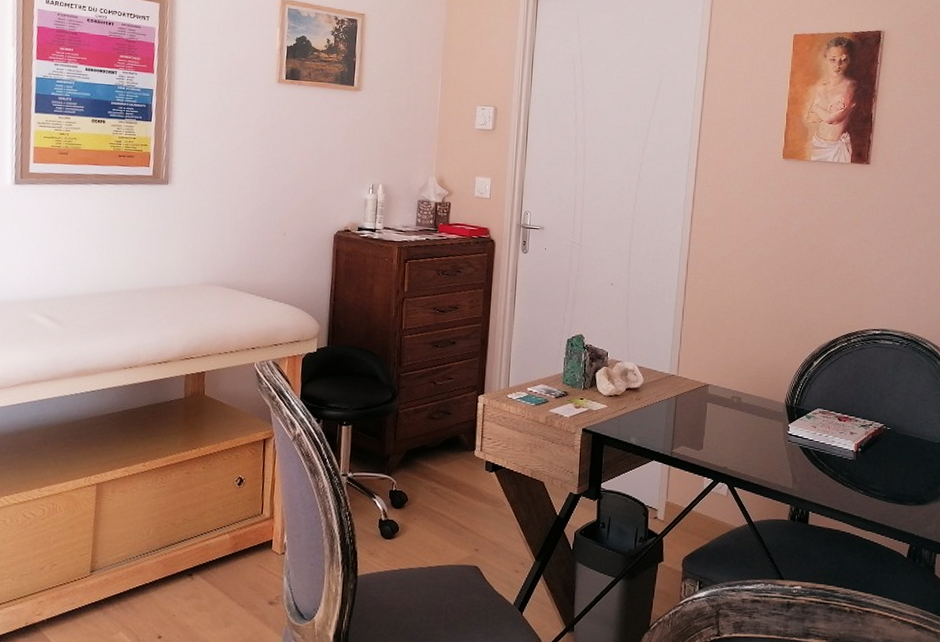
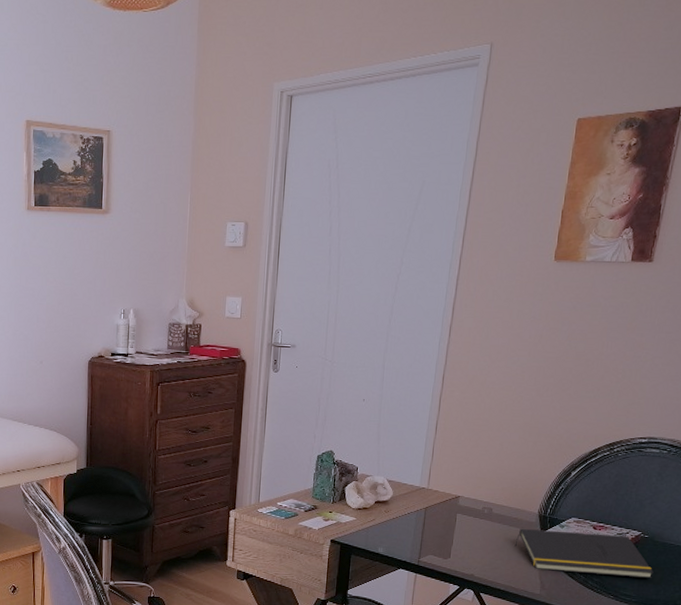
notepad: none [765,418,899,473] -> present [514,528,654,579]

